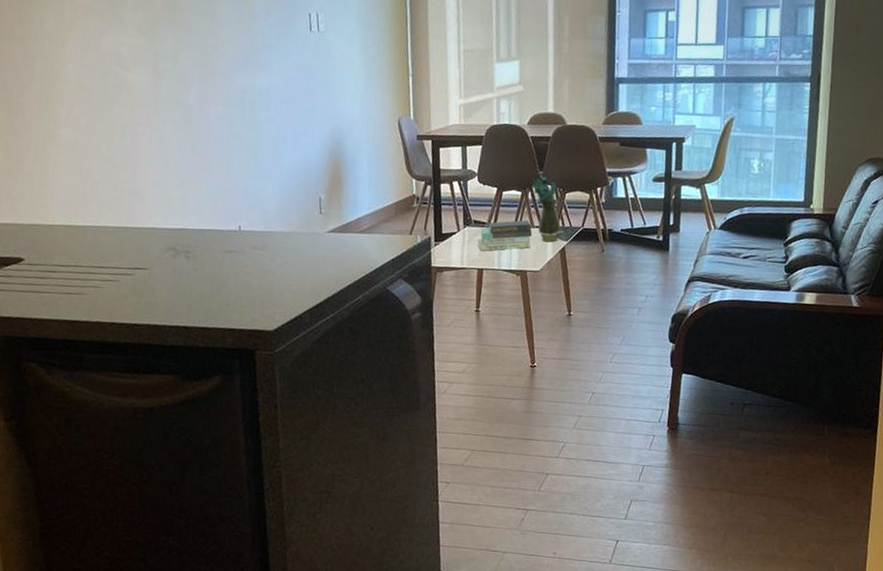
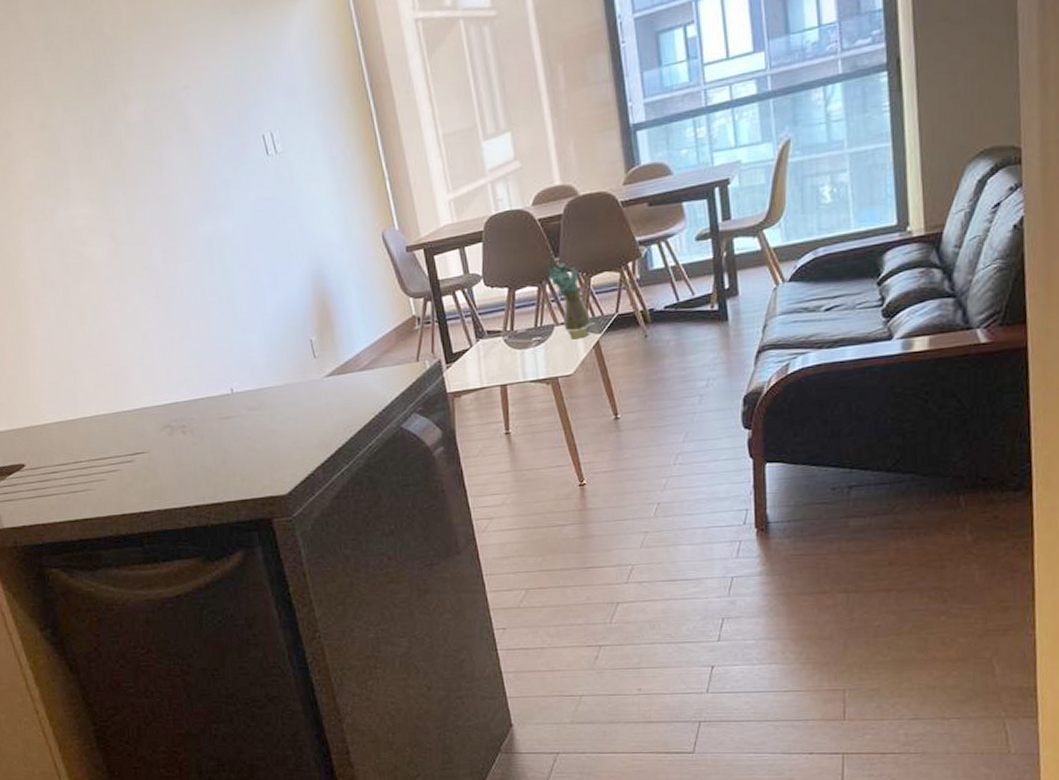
books: present [477,220,532,252] -> none [495,318,558,365]

